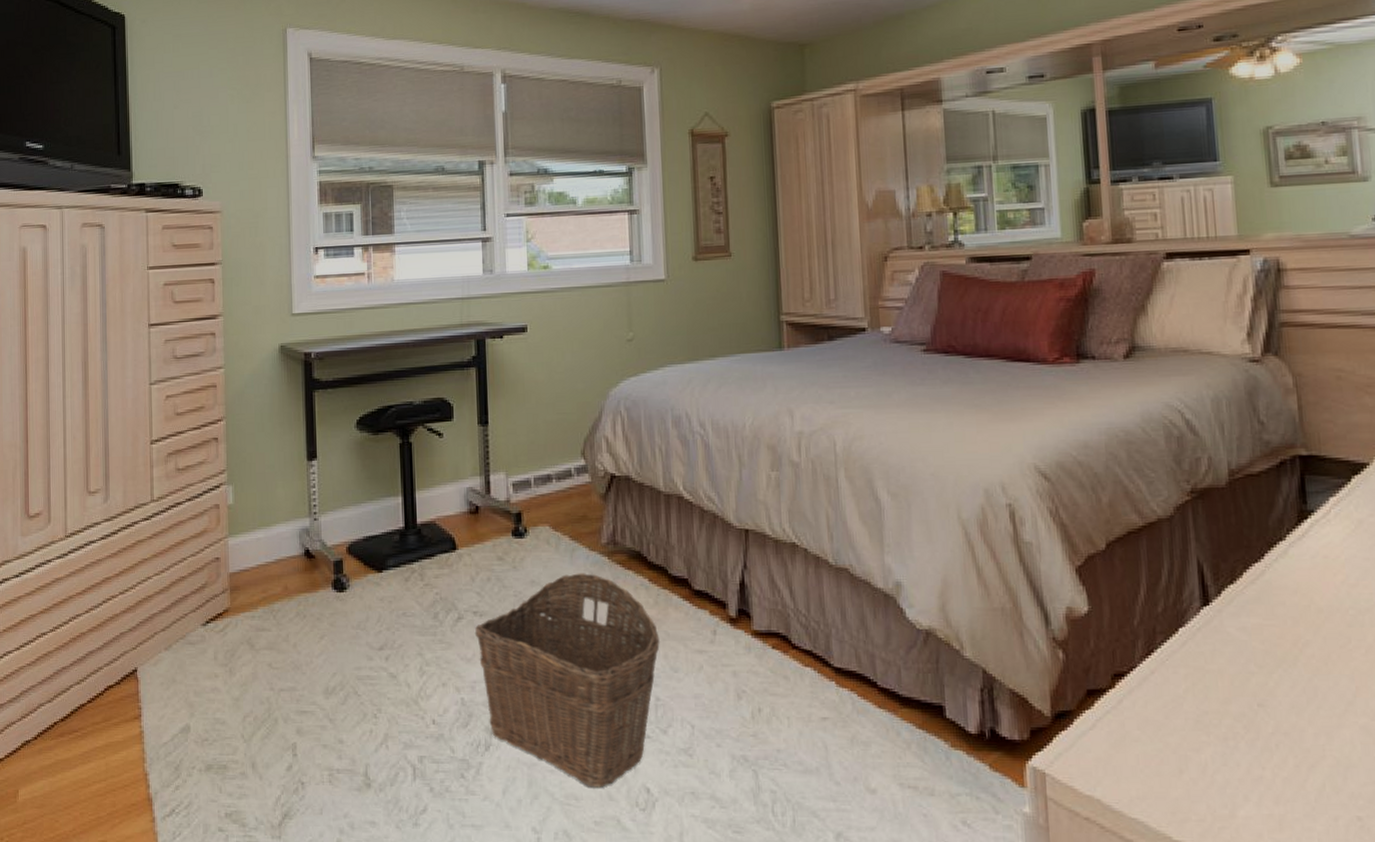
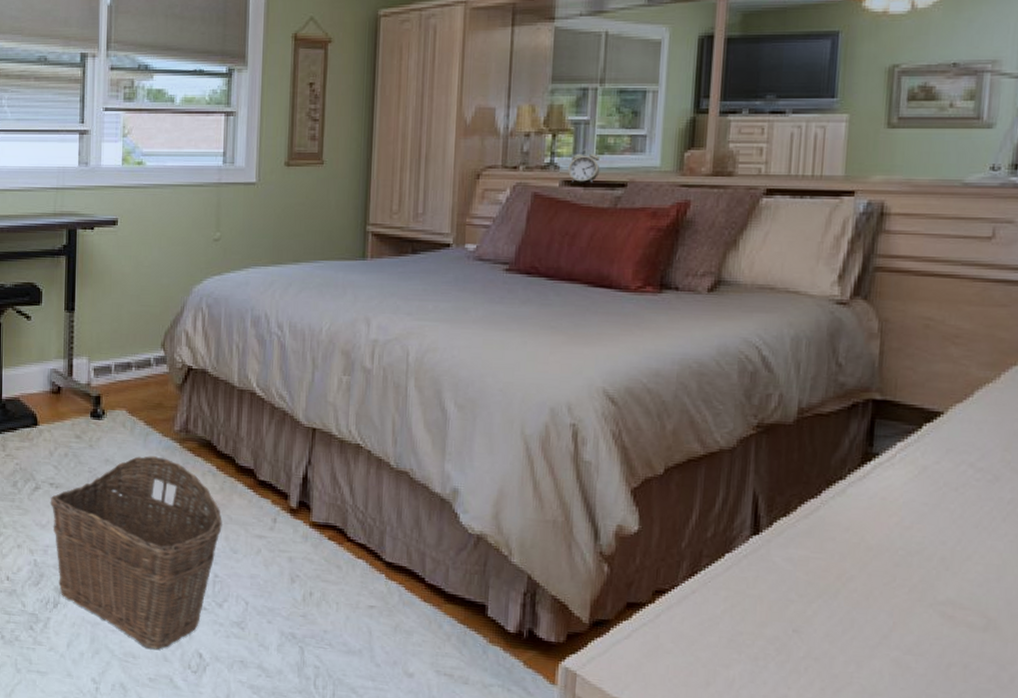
alarm clock: none [973,224,1004,259] -> present [568,148,600,183]

